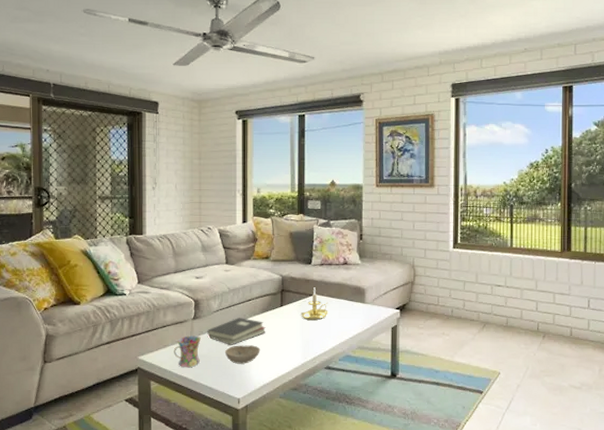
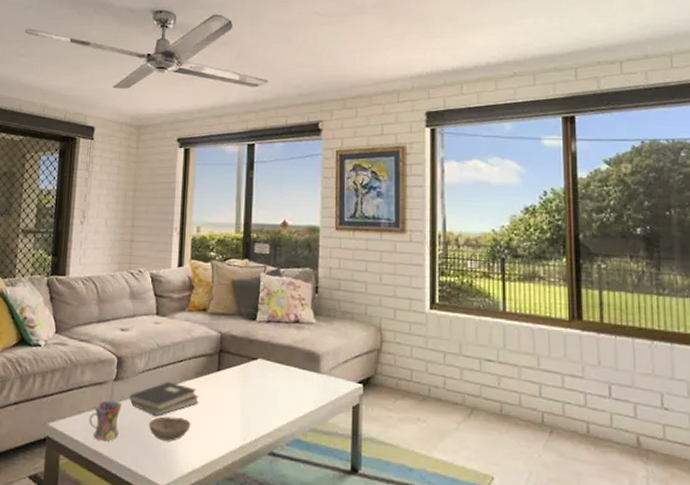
candle holder: present [301,287,328,320] -> none [241,349,275,391]

